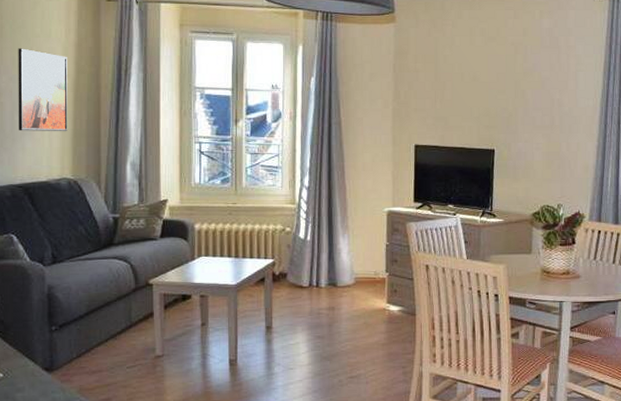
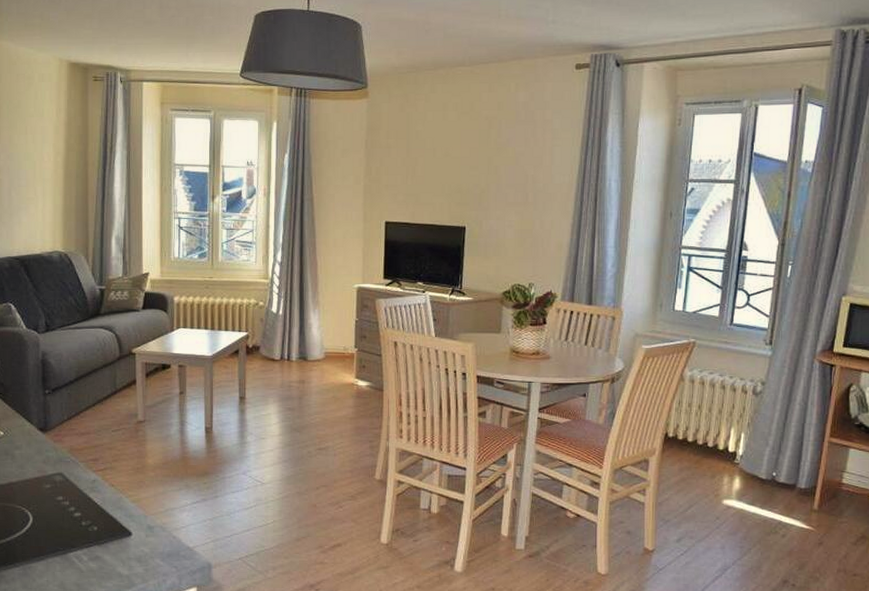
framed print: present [18,48,68,132] -> none [14,127,59,207]

